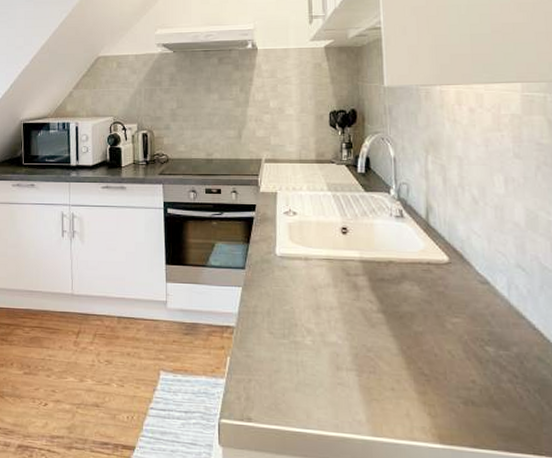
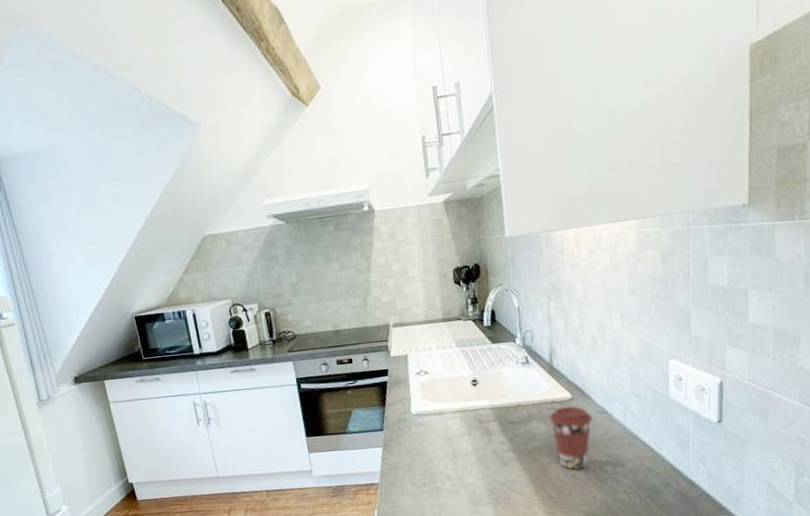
coffee cup: none [424,270,473,345] -> present [549,405,593,470]

